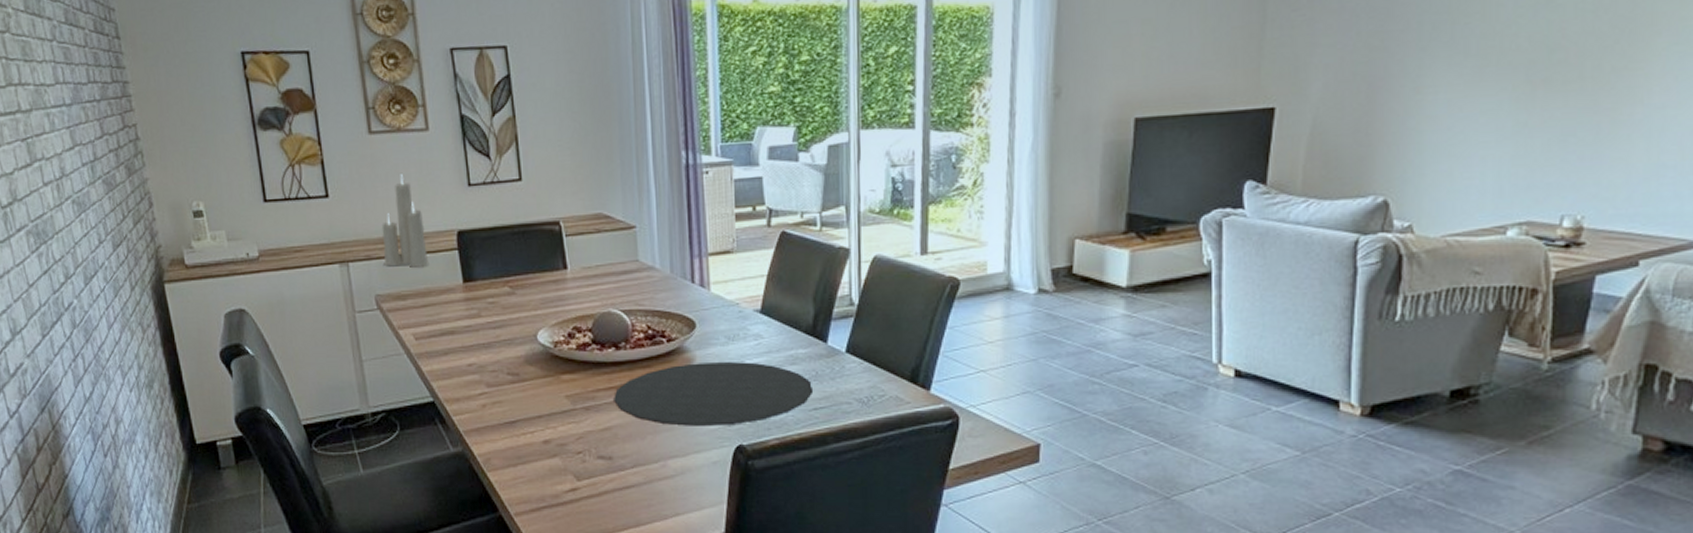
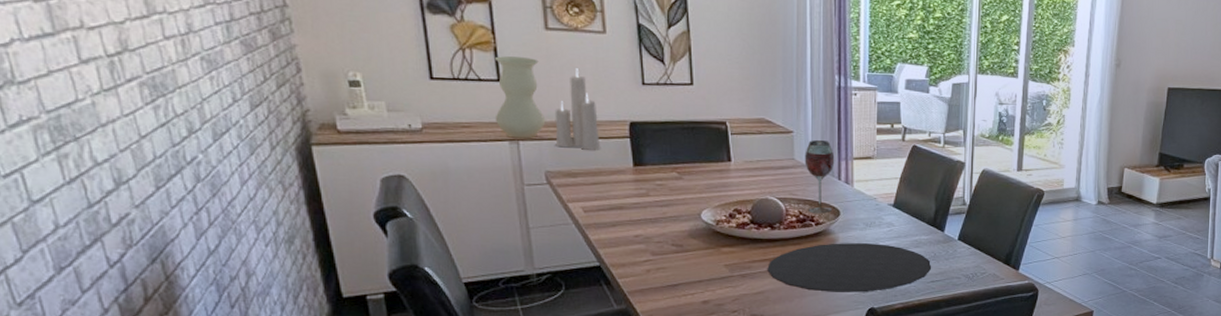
vase: none [322,167,374,261] -> present [494,56,546,140]
wineglass: none [650,234,686,328] -> present [805,140,835,214]

